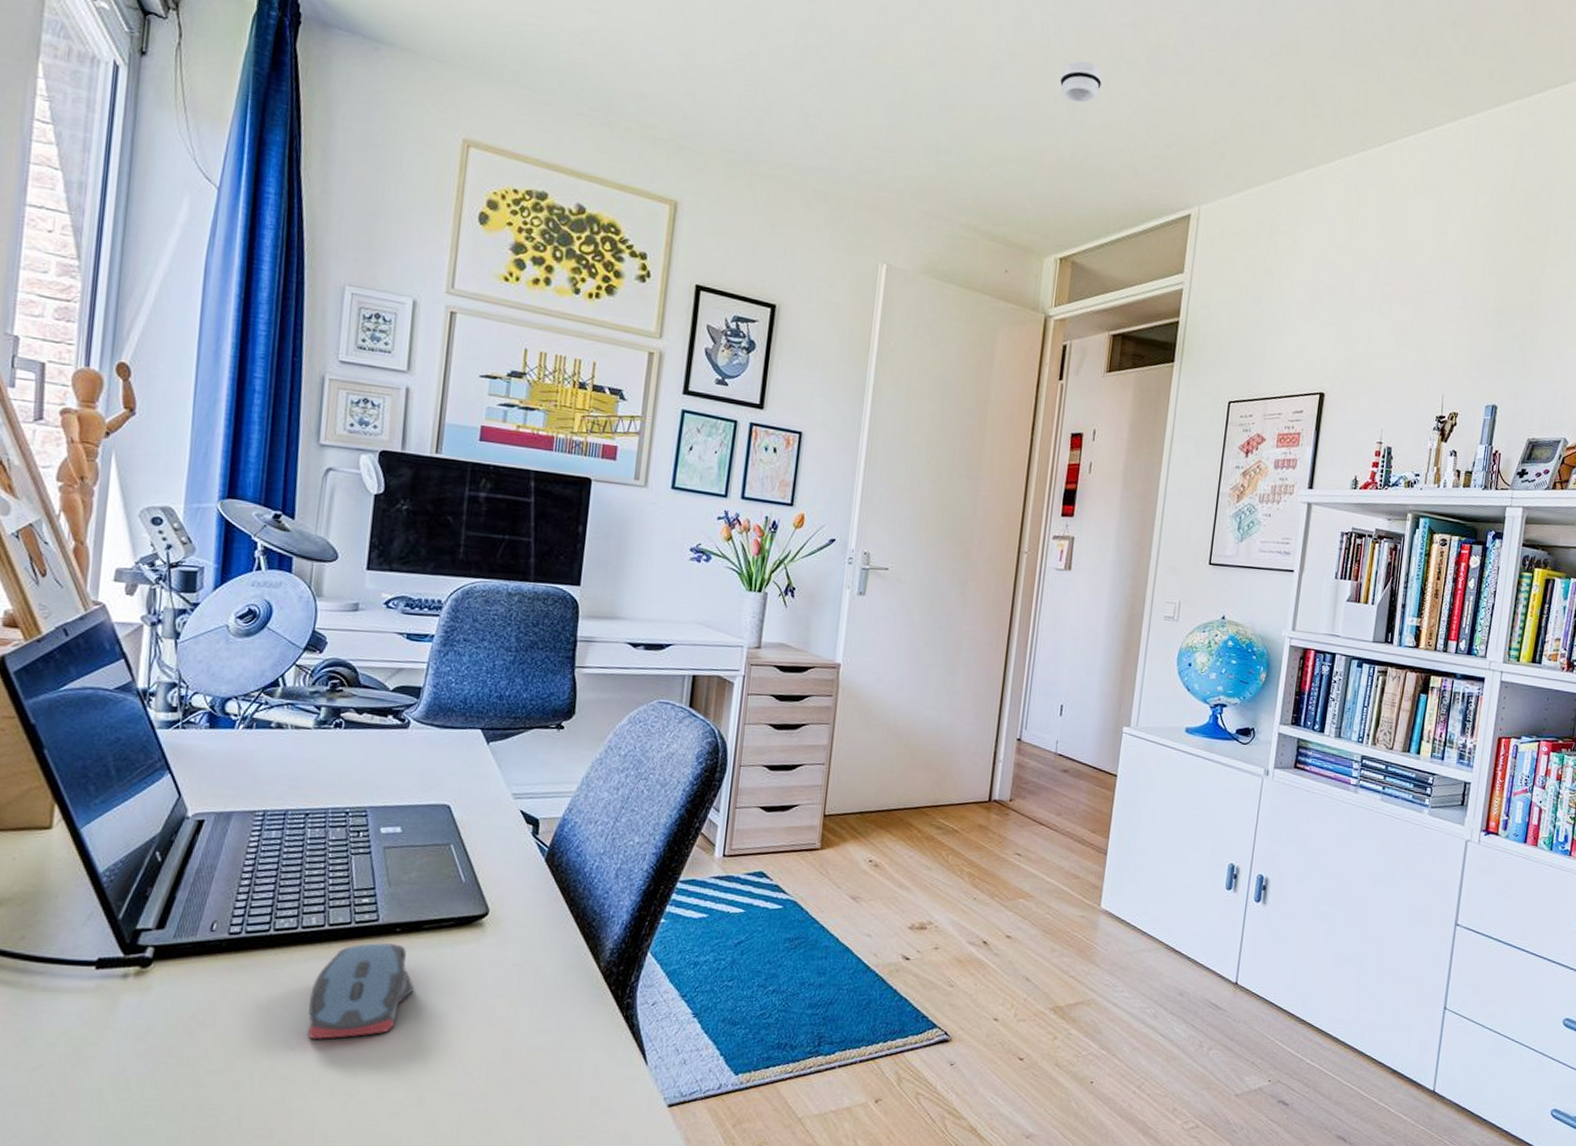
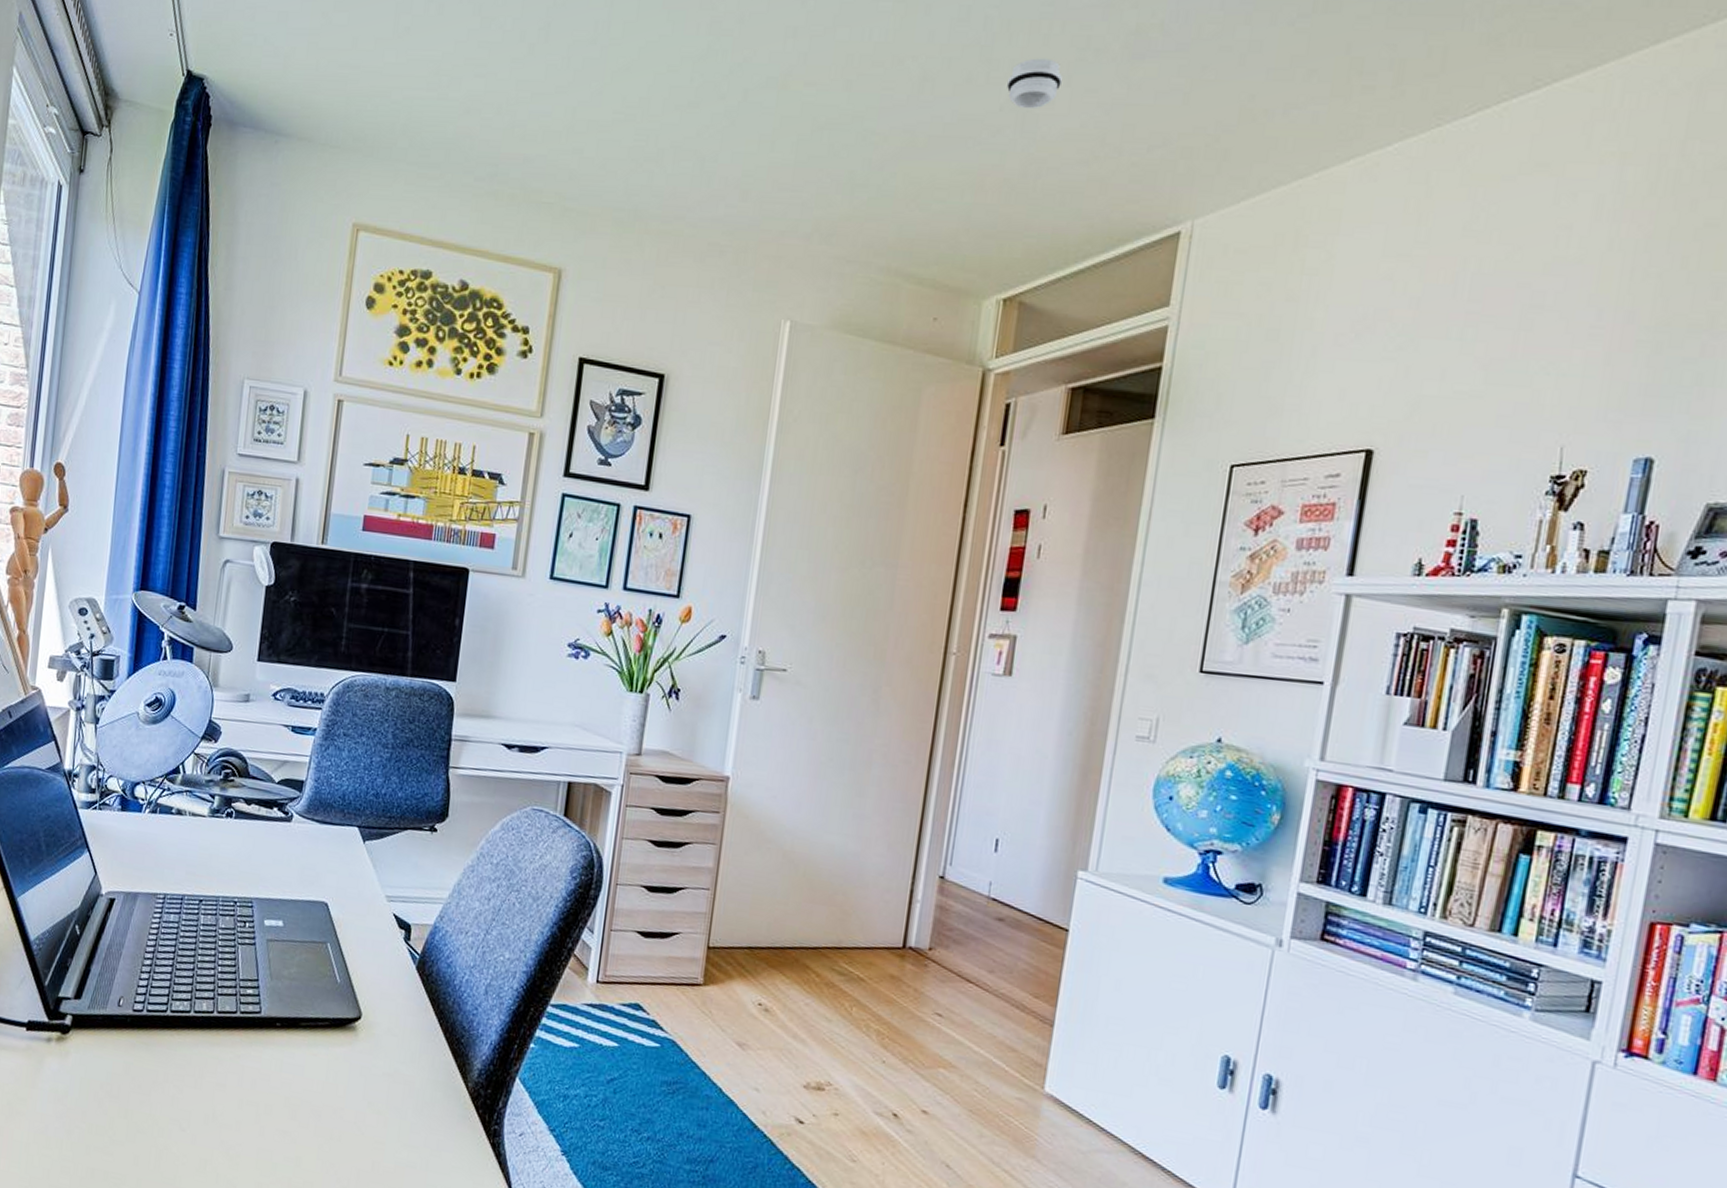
computer mouse: present [308,943,415,1040] -> none [197,1034,292,1127]

